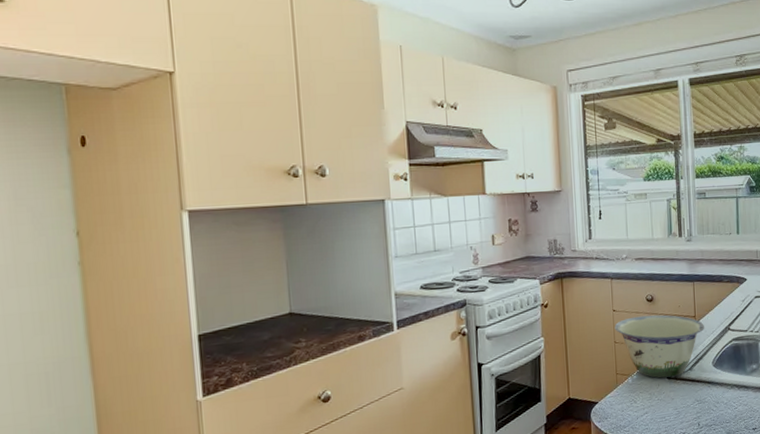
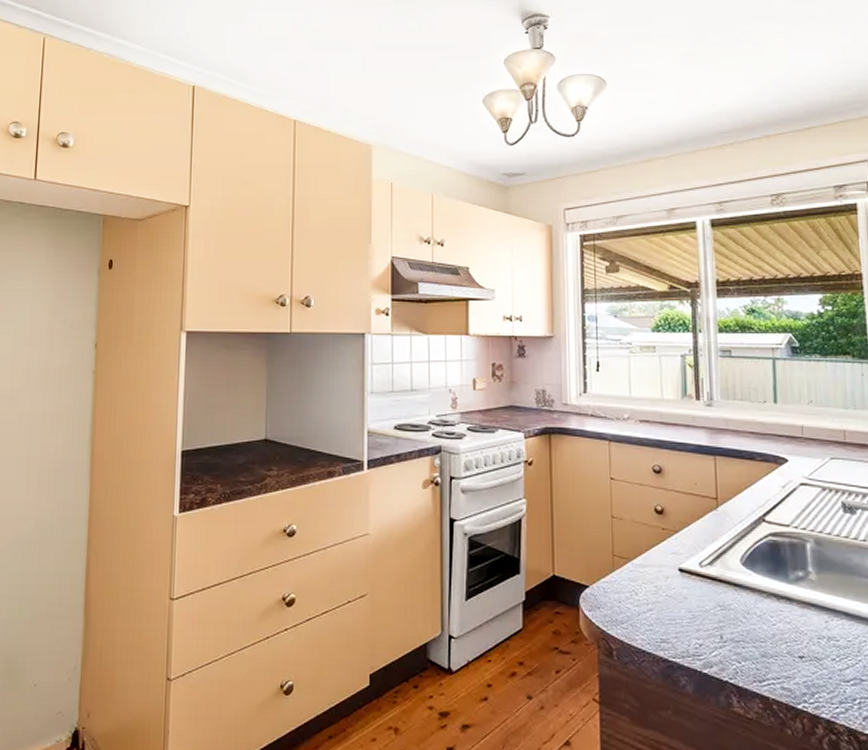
bowl: present [614,314,705,378] -> none [612,489,731,570]

